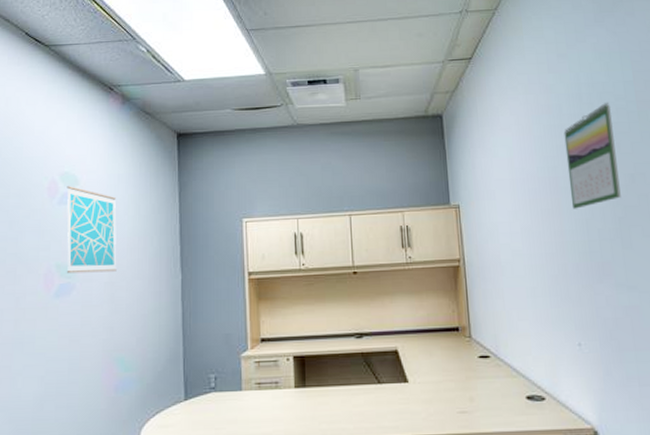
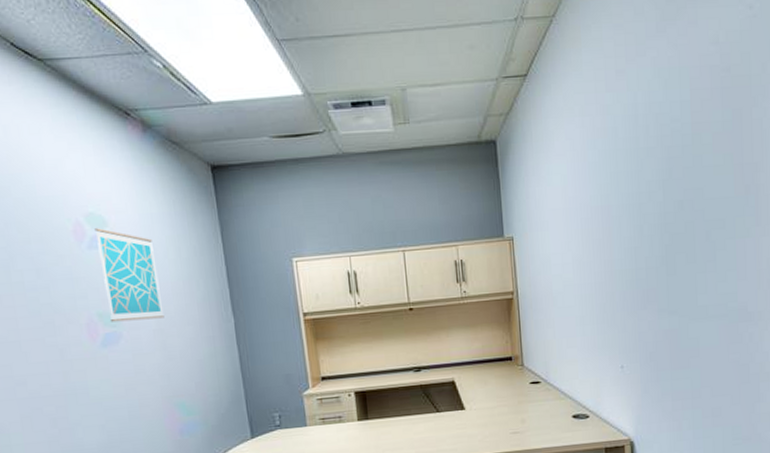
calendar: present [563,102,621,209] -> none [618,124,669,238]

